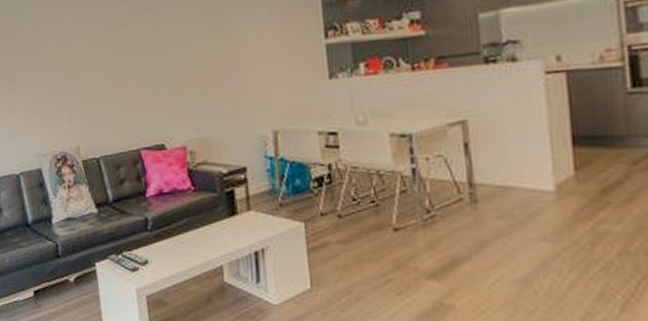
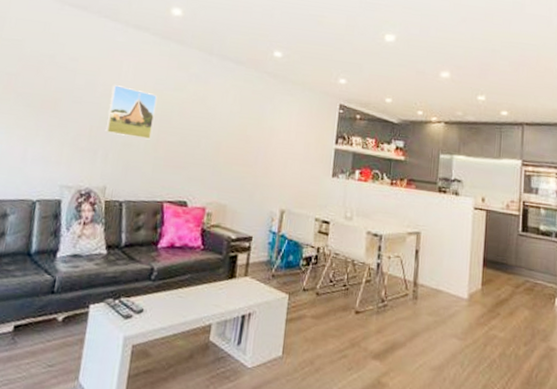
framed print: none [57,38,110,92] -> present [105,85,157,140]

